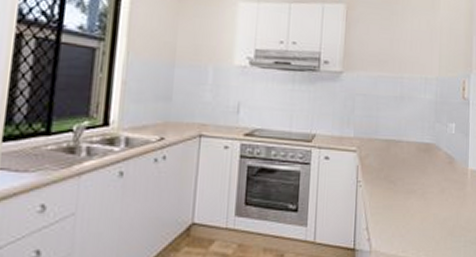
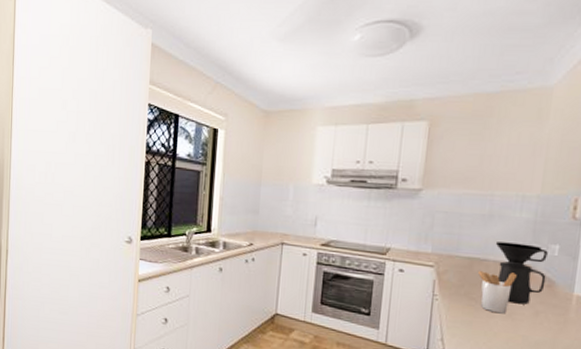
utensil holder: none [394,152,426,194] -> present [477,271,517,314]
coffee maker: none [407,123,448,183] -> present [495,242,548,305]

